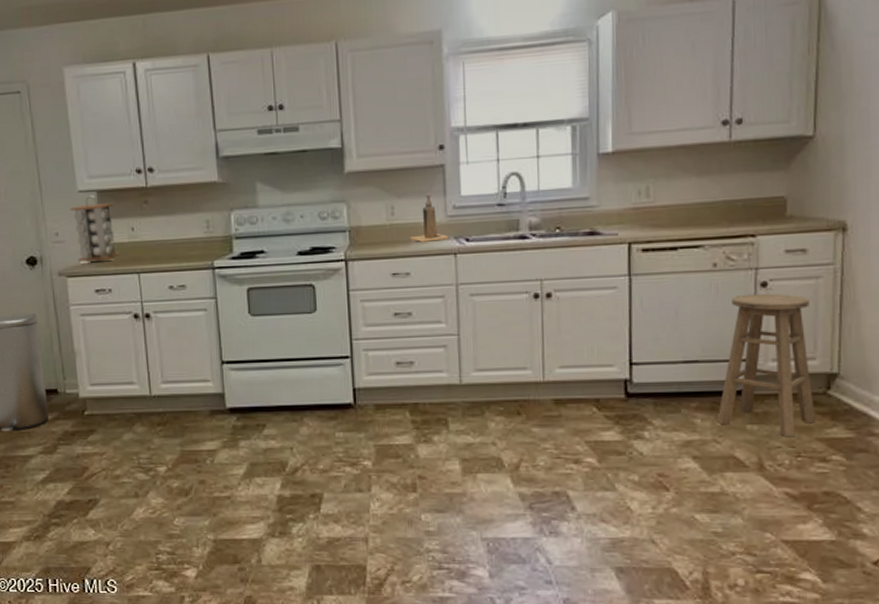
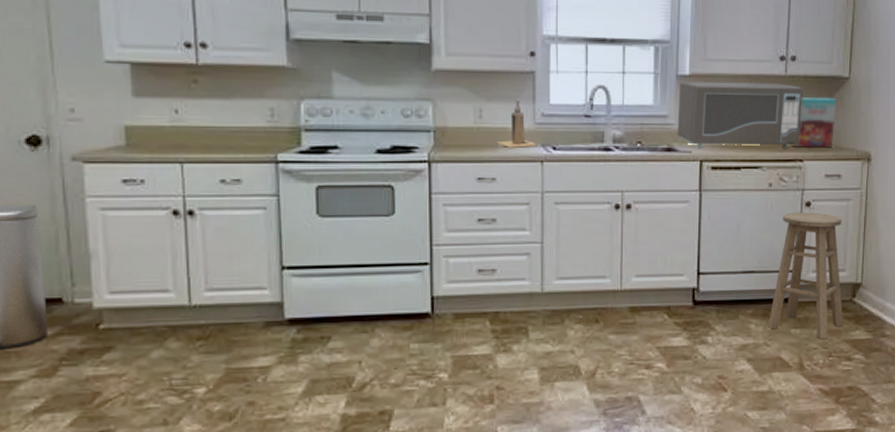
spice rack: present [70,195,121,263] -> none [92,68,159,147]
microwave: none [600,151,754,231] -> present [677,81,803,149]
cereal box: none [736,162,798,222] -> present [788,98,837,148]

